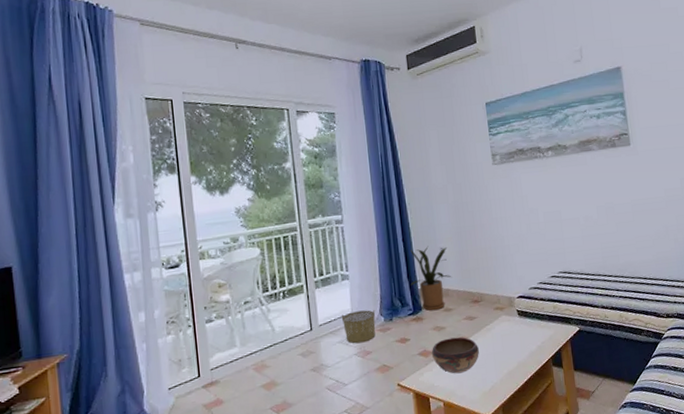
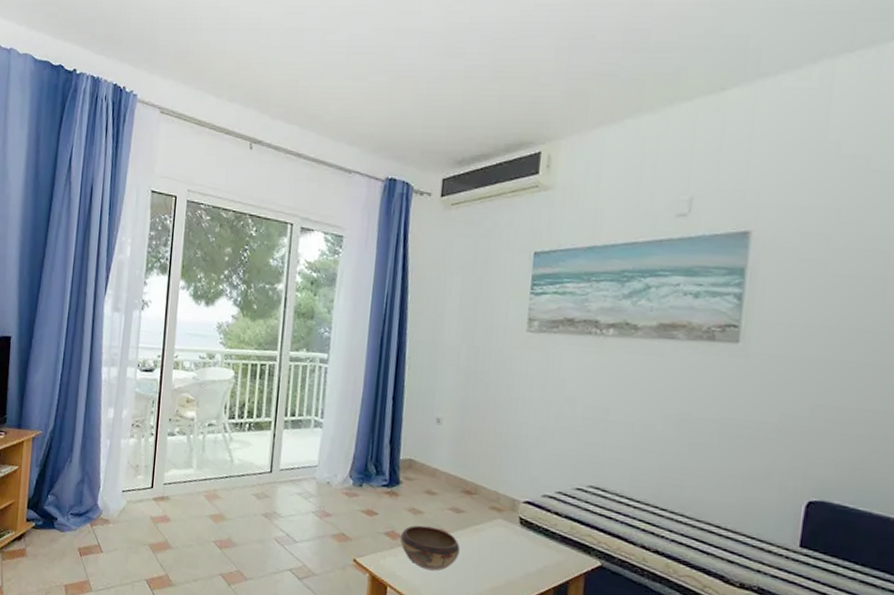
basket: present [341,310,376,344] -> none [305,464,345,502]
house plant: present [409,246,452,311] -> none [392,411,446,490]

